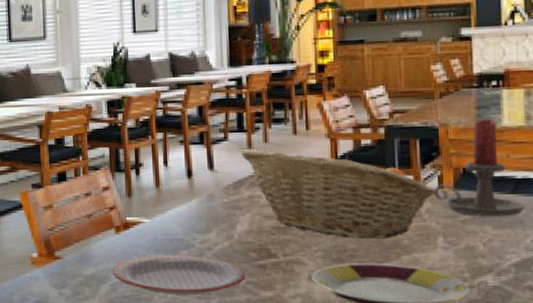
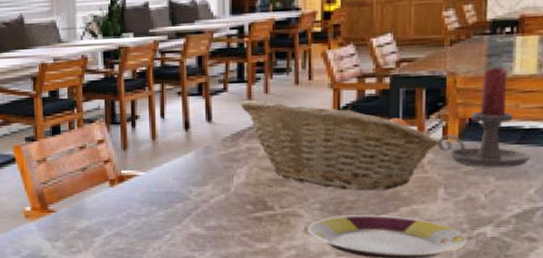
plate: present [113,254,245,295] -> none [107,207,241,248]

